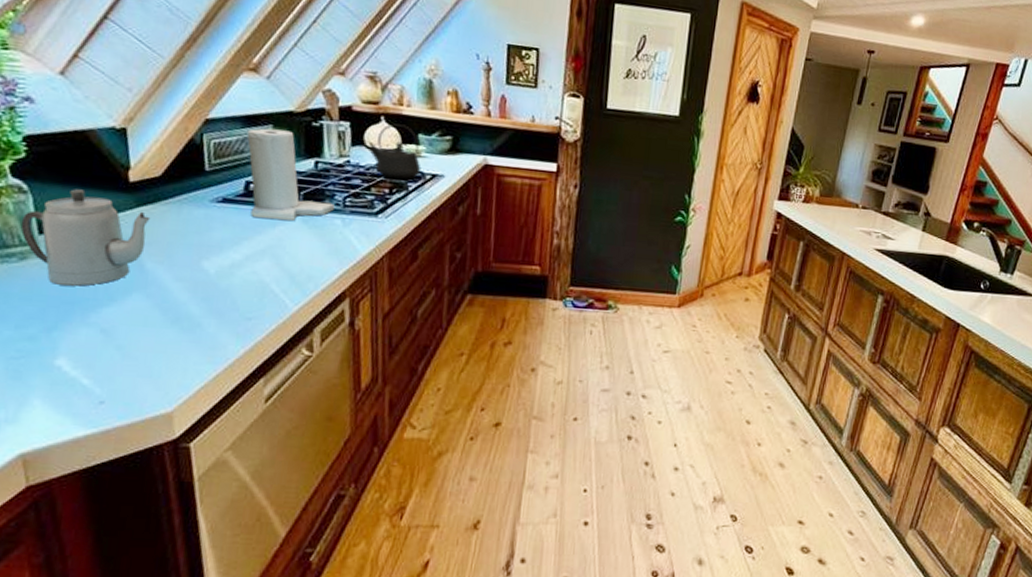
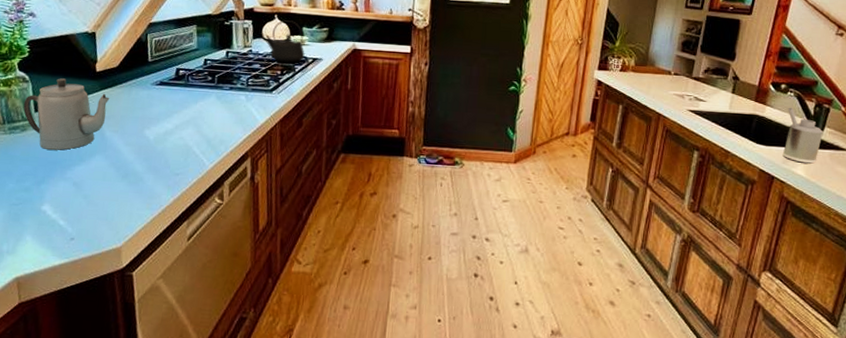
paper towel: present [247,128,335,221] -> none [178,28,240,98]
soap dispenser: none [970,248,1013,310] -> present [782,107,823,164]

